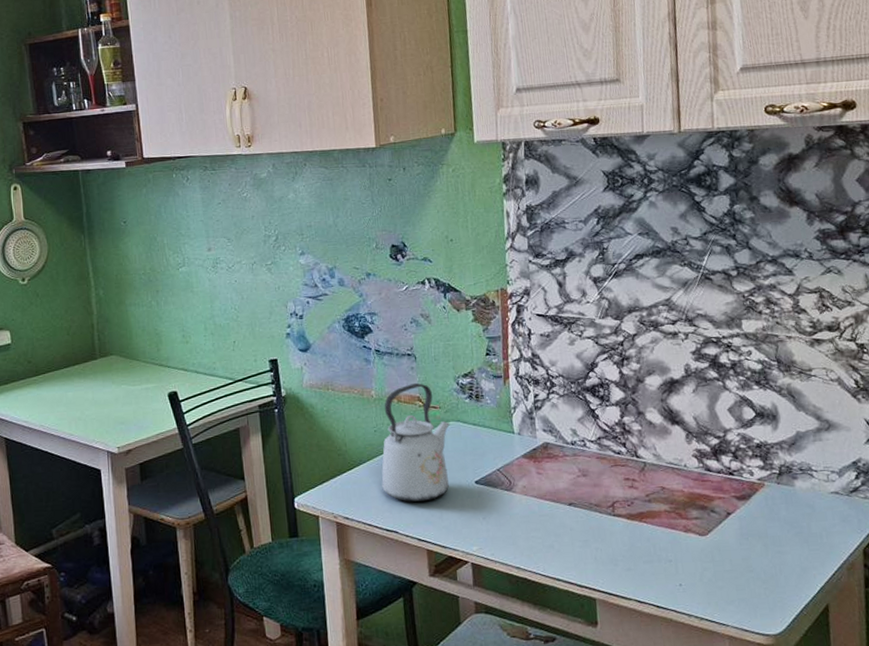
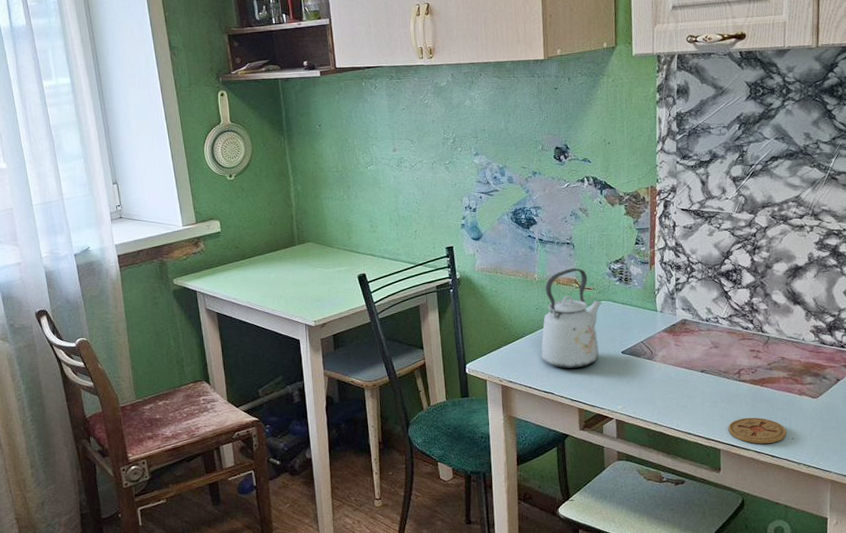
coaster: none [603,559,673,592] -> present [728,417,787,444]

